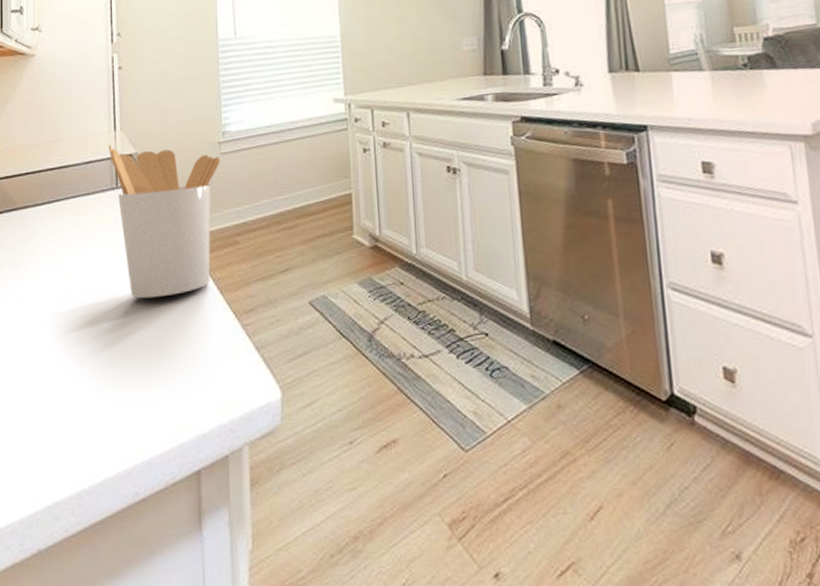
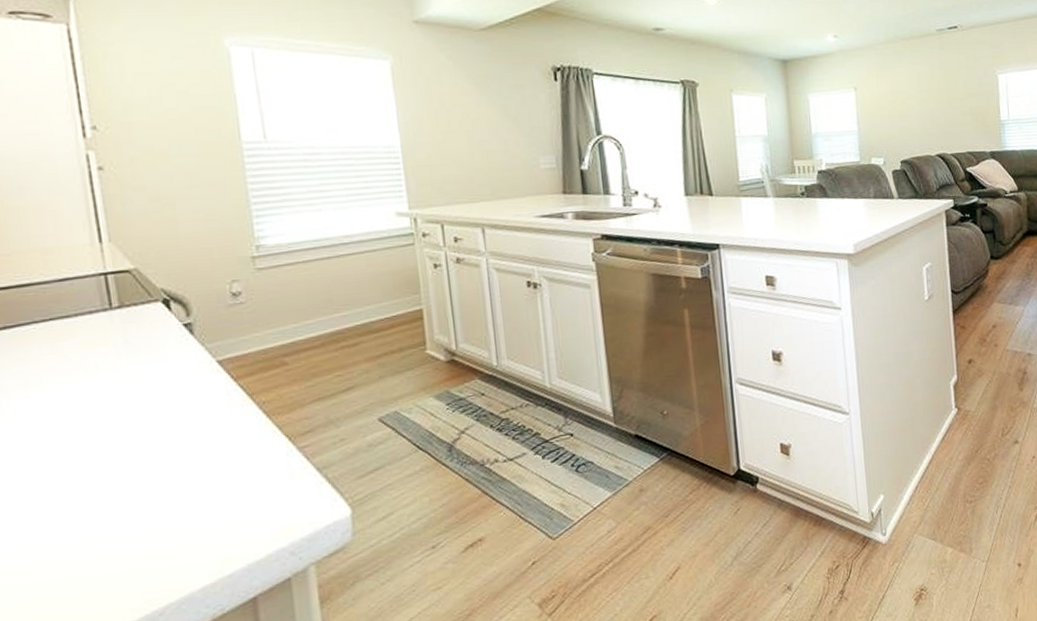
utensil holder: present [108,144,221,299] -> none [92,258,257,430]

